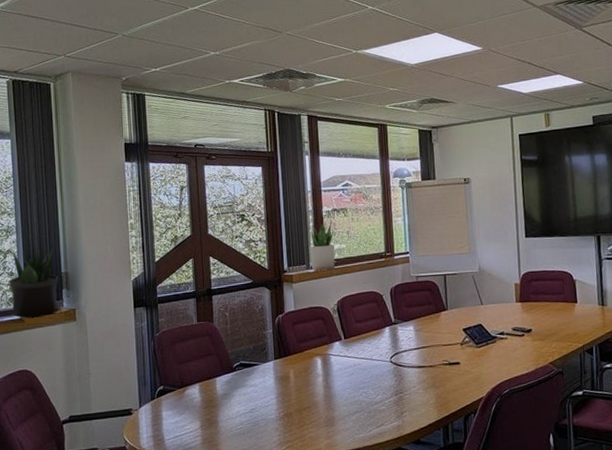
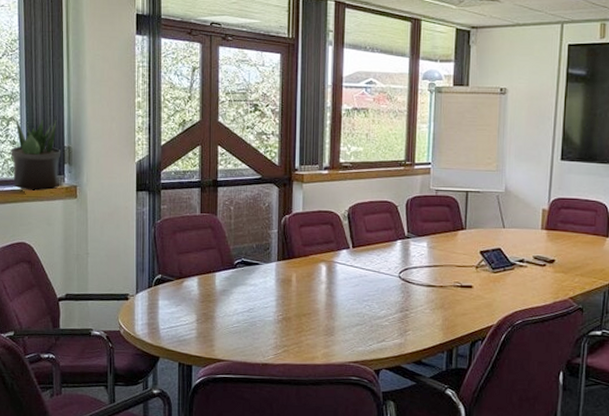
planter: present [309,222,335,271] -> none [324,122,352,174]

